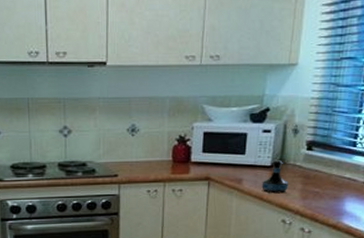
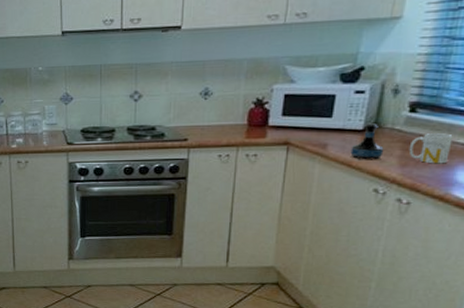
mug: none [308,169,341,196] -> present [408,133,453,164]

